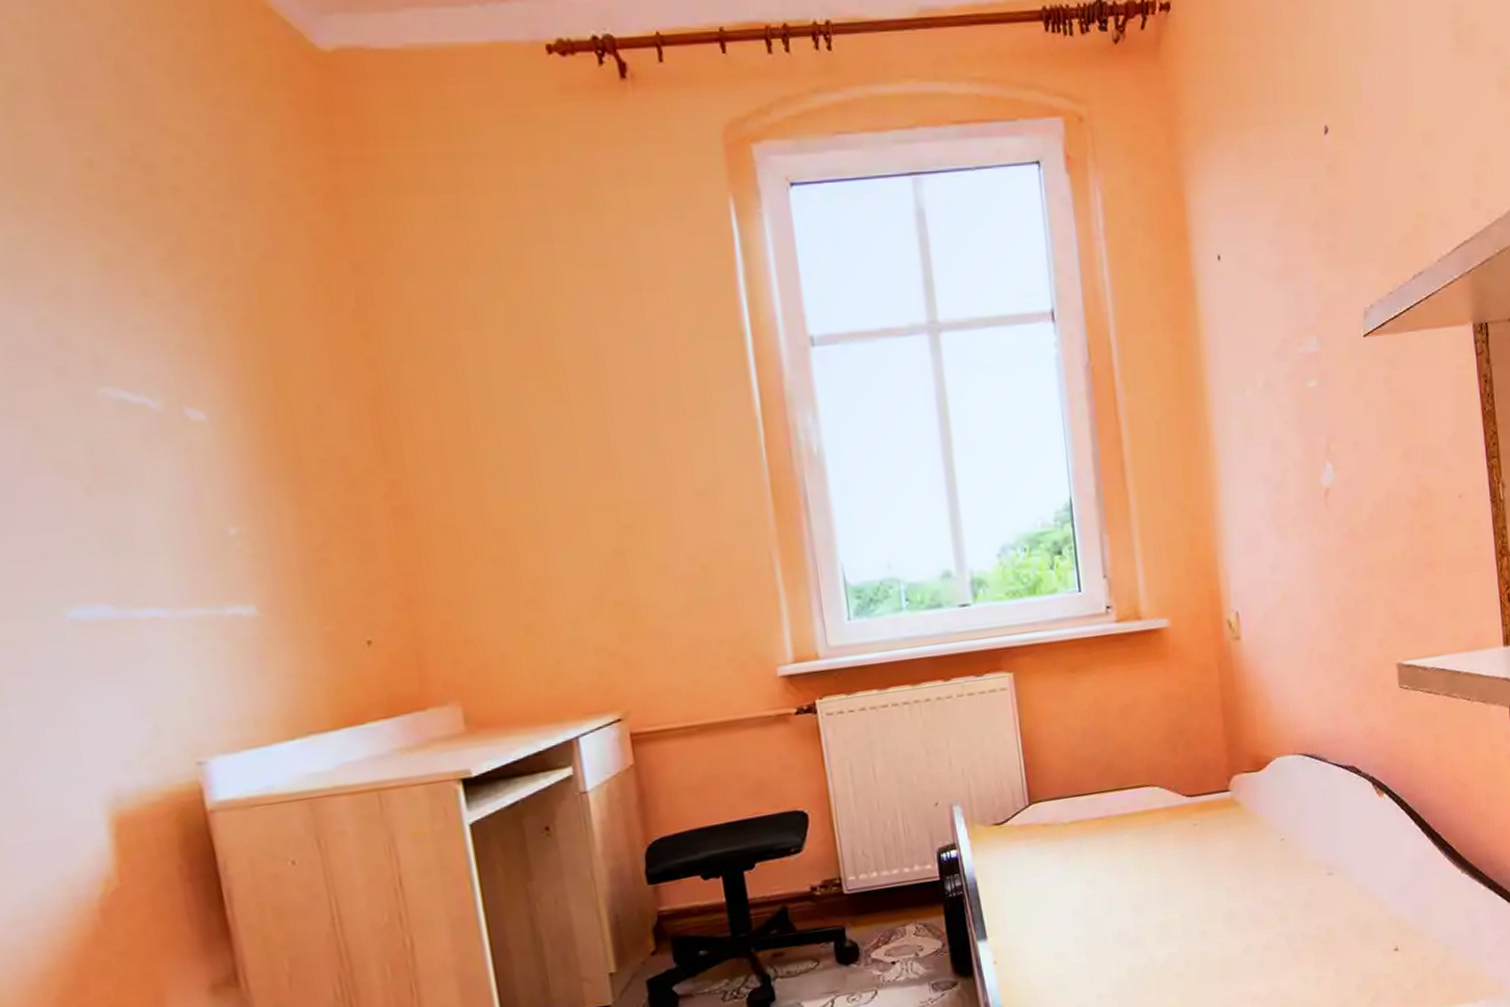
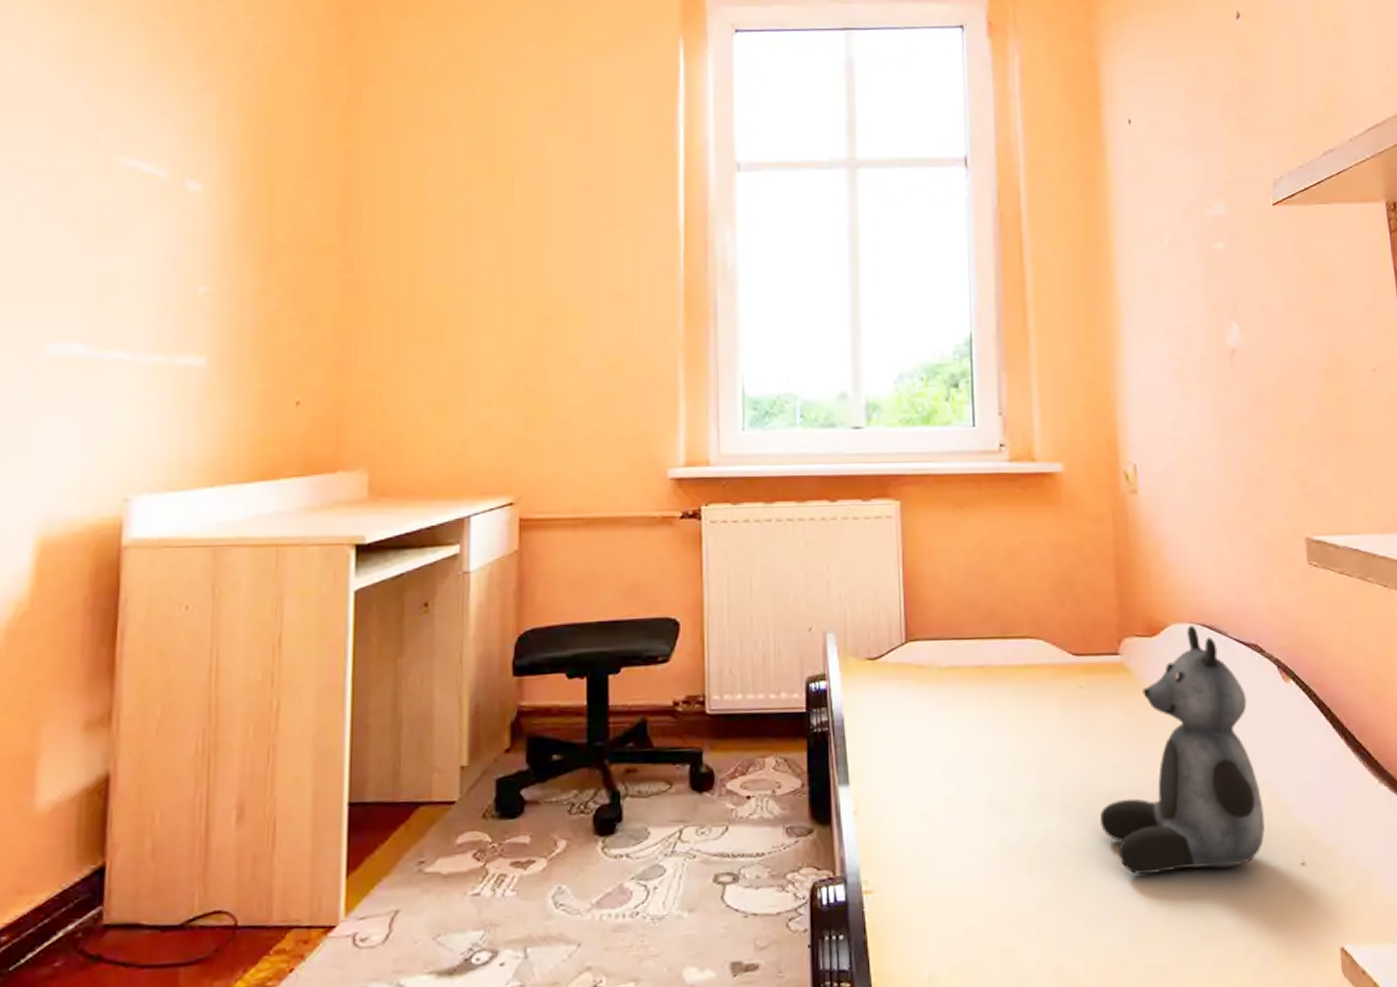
teddy bear: none [1217,756,1363,979] -> present [1099,625,1265,875]

